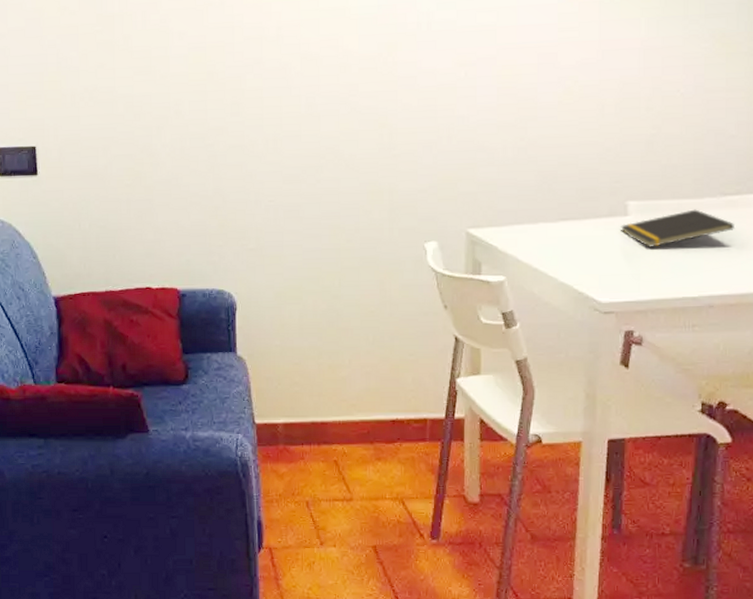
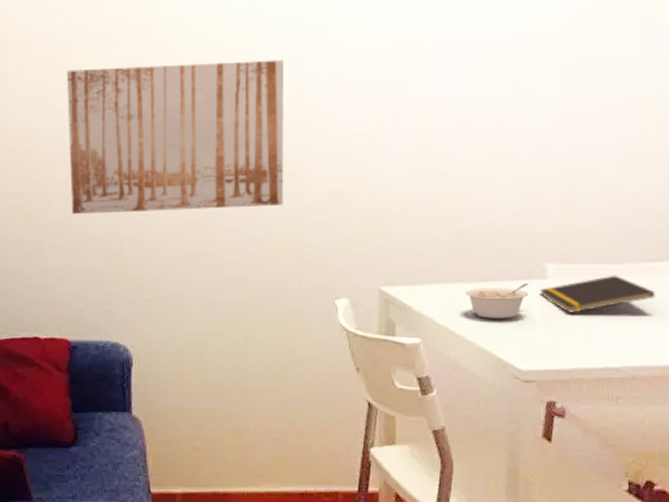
wall art: none [169,16,376,174] -> present [66,60,284,215]
legume: none [549,220,611,256] -> present [465,283,529,319]

